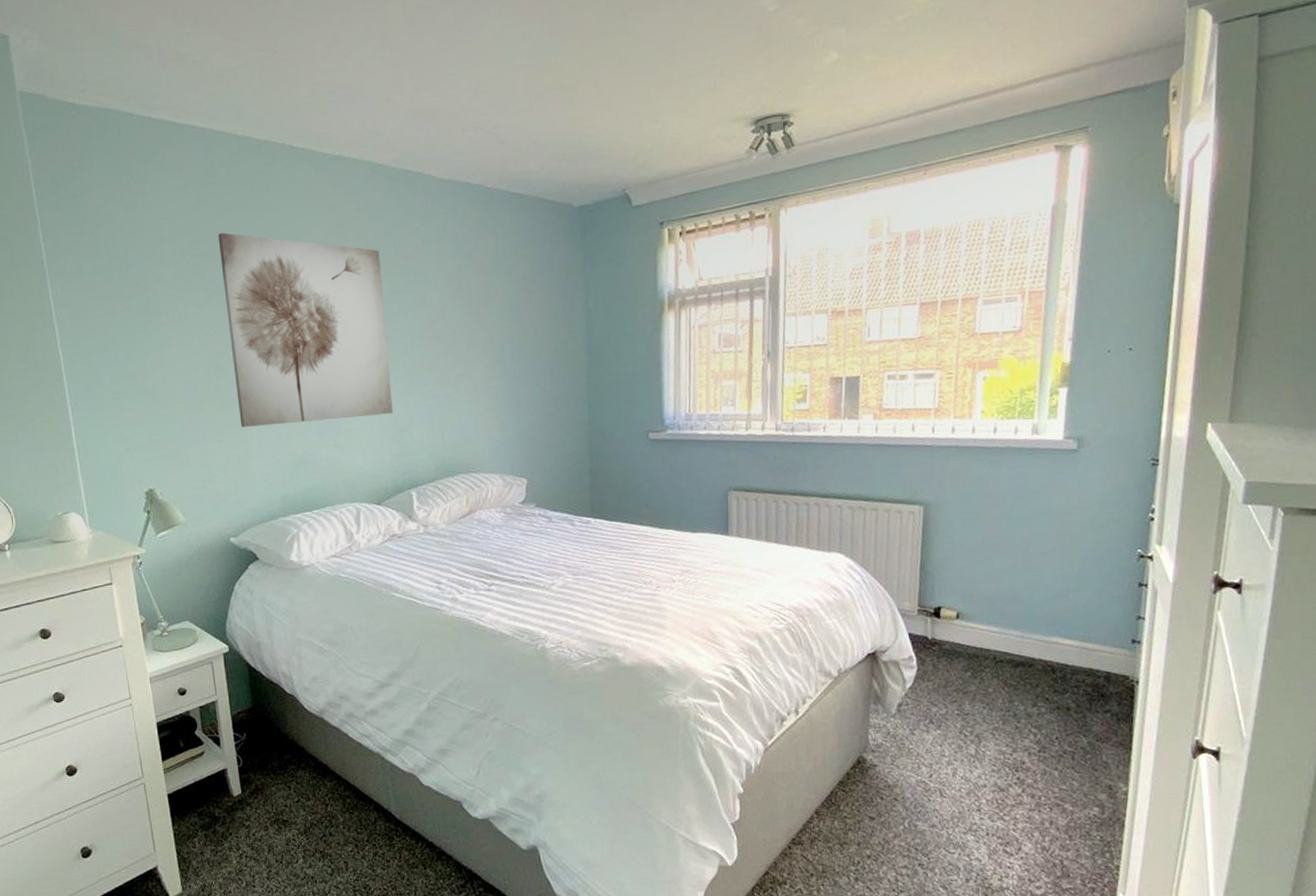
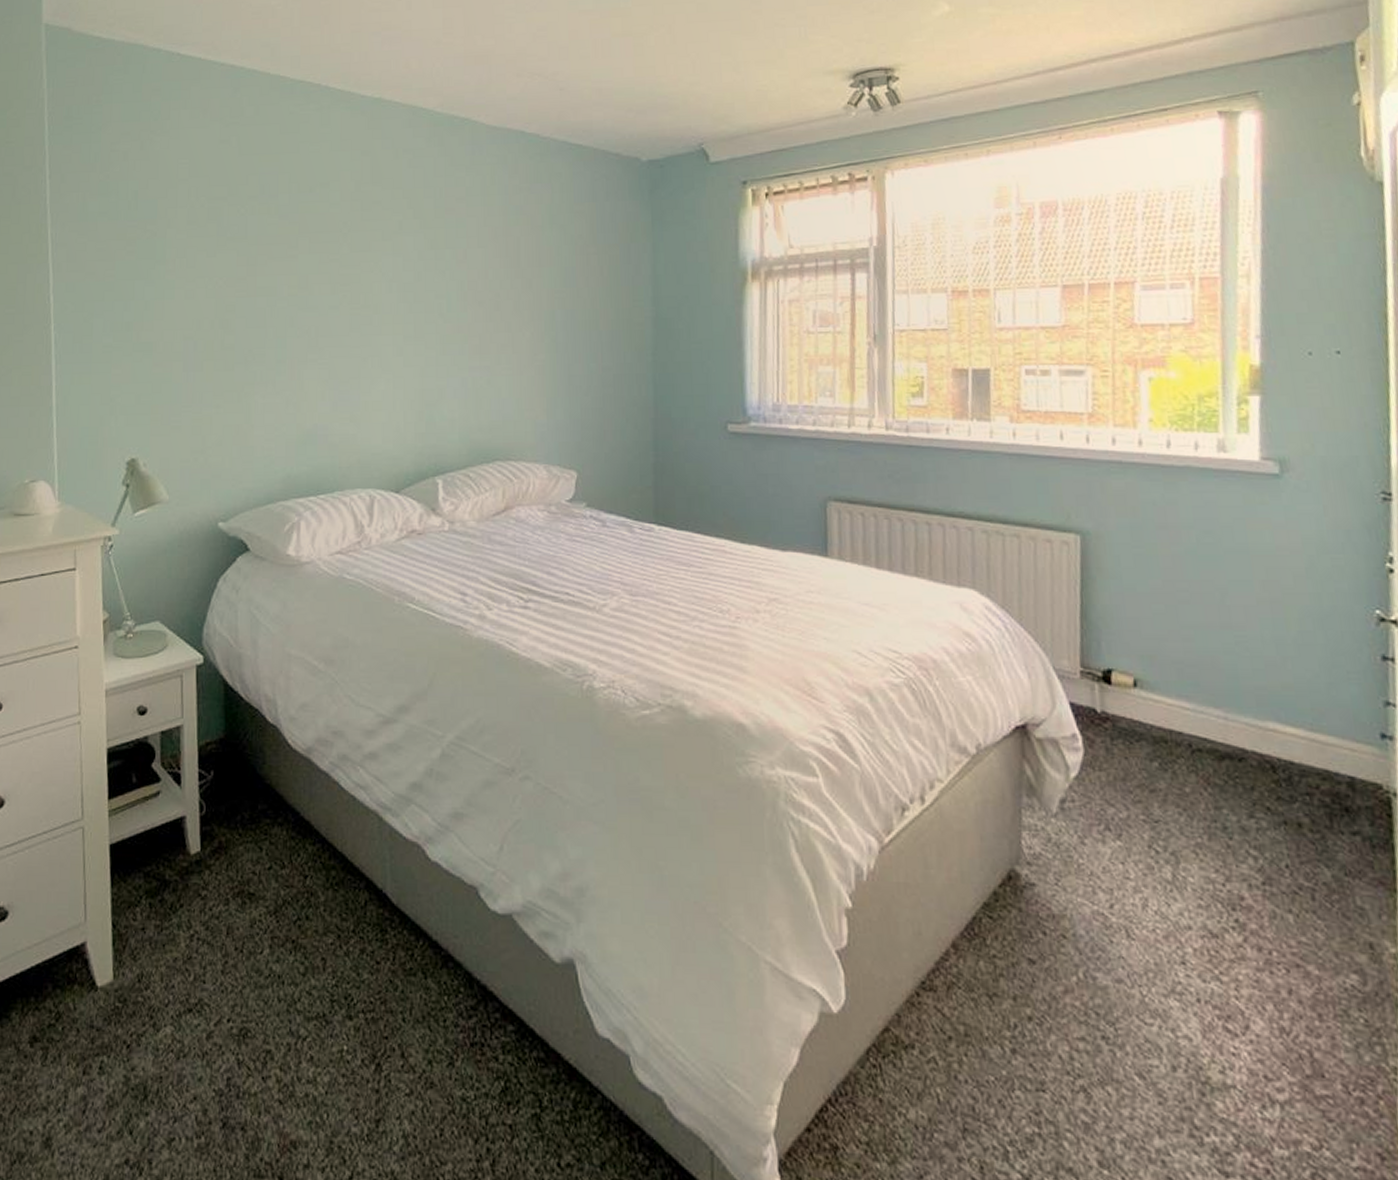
wall art: present [217,233,393,427] -> none [238,175,421,392]

